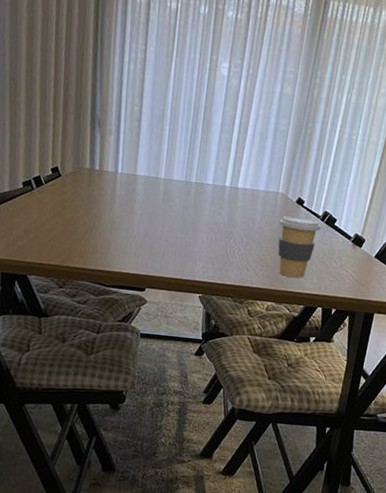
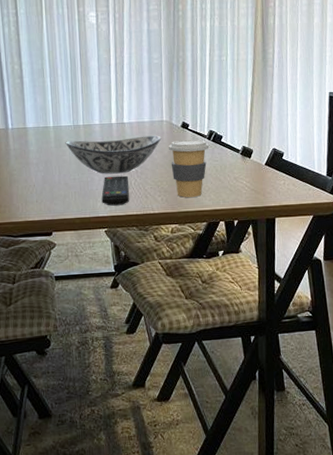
decorative bowl: none [173,196,274,240] -> present [65,135,162,174]
remote control: none [201,240,232,273] -> present [101,175,129,206]

